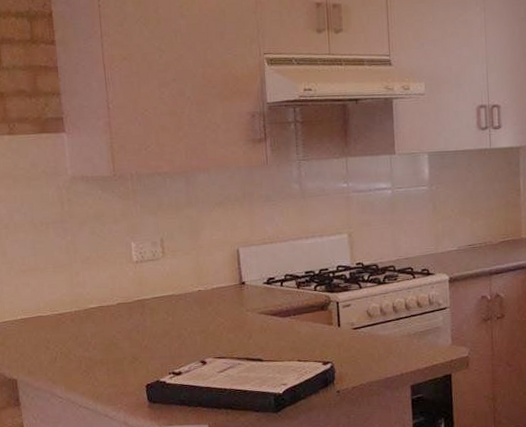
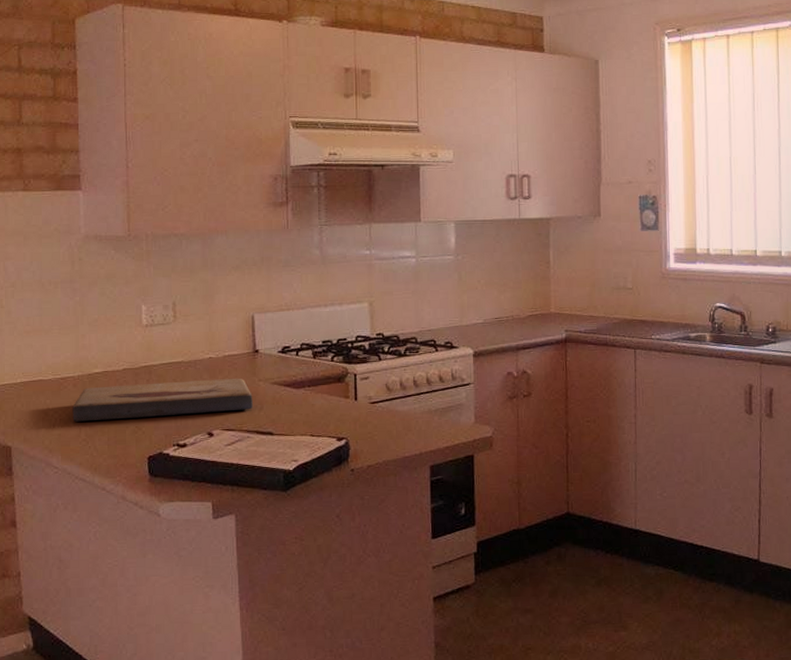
fish fossil: none [72,309,242,354] -> present [72,379,253,422]

